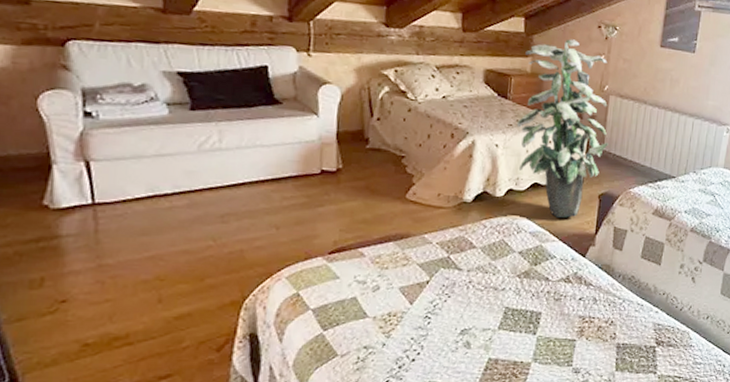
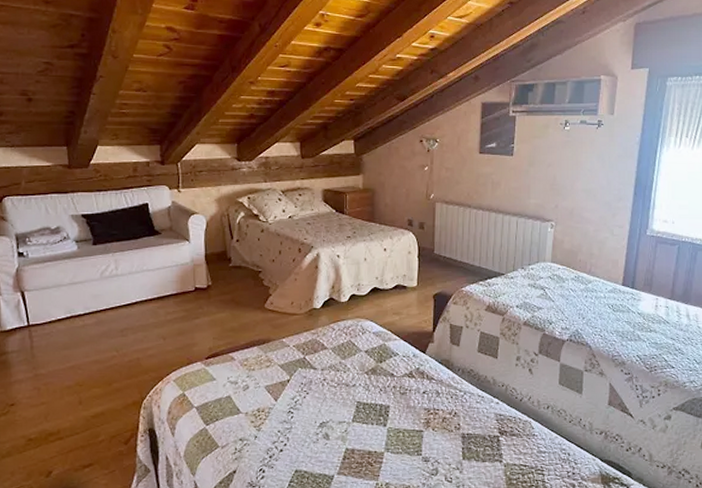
indoor plant: present [516,39,608,218] -> none [354,155,438,318]

